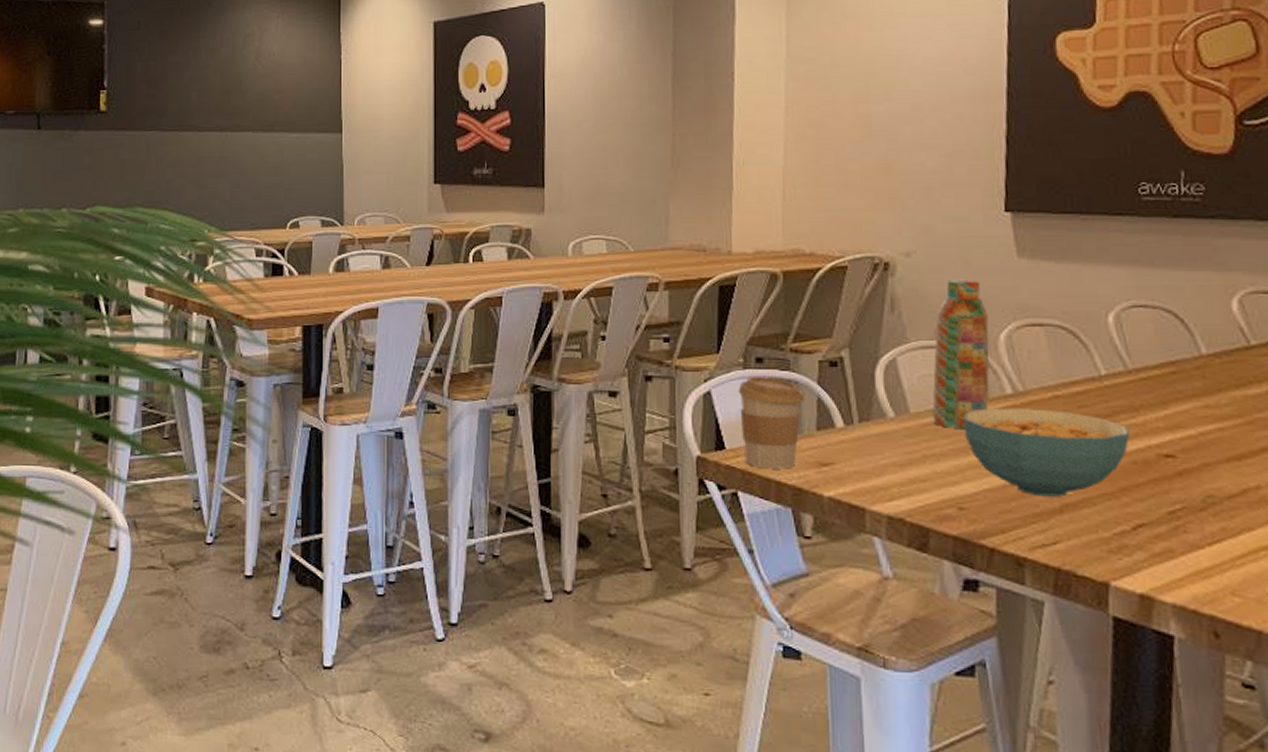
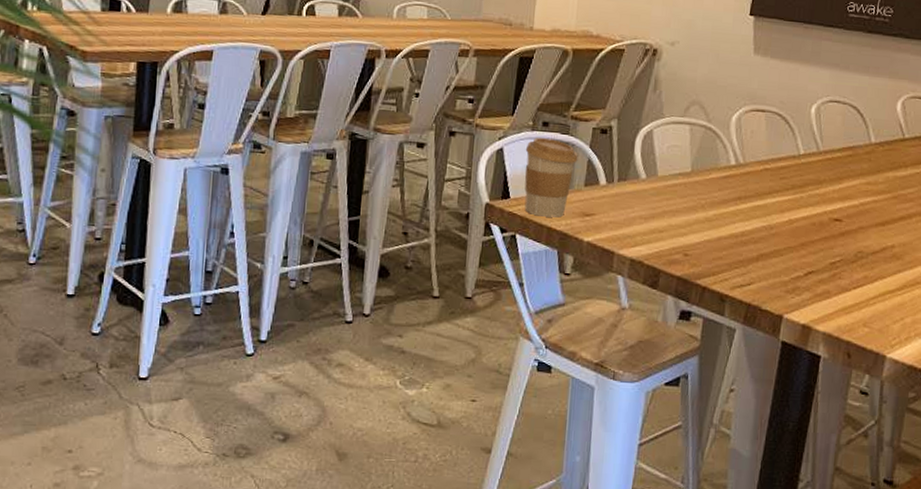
water bottle: present [932,279,990,428] -> none [674,68,726,191]
cereal bowl: present [963,408,1131,497] -> none [696,175,814,249]

